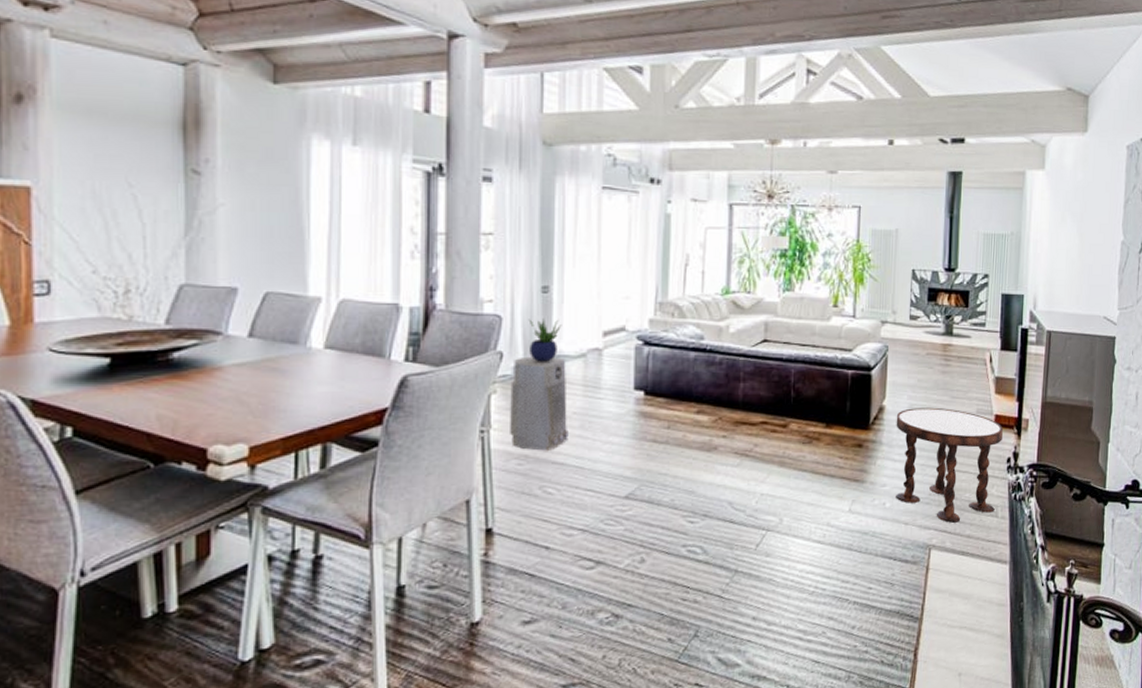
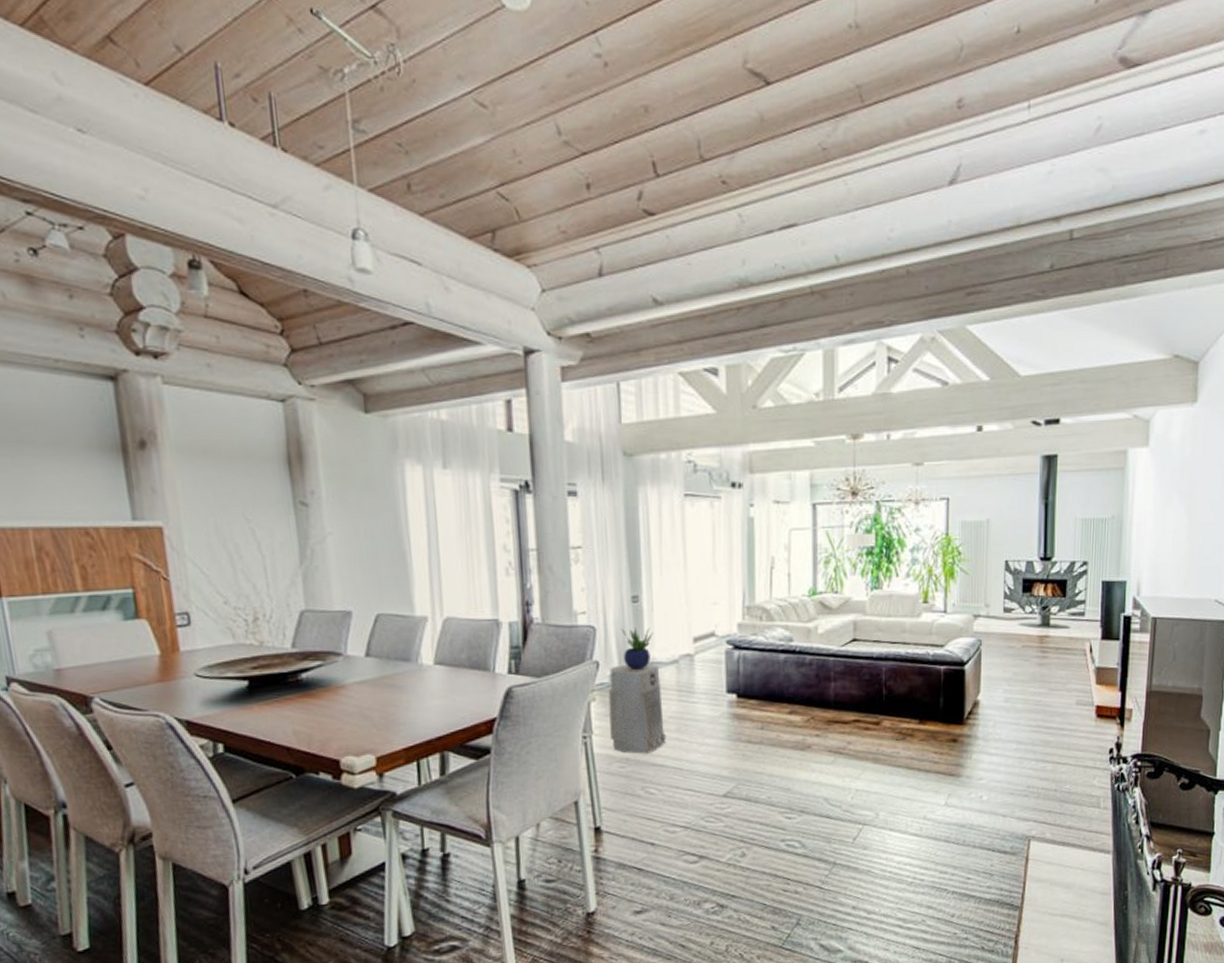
side table: present [896,407,1003,523] -> none [991,700,1104,815]

